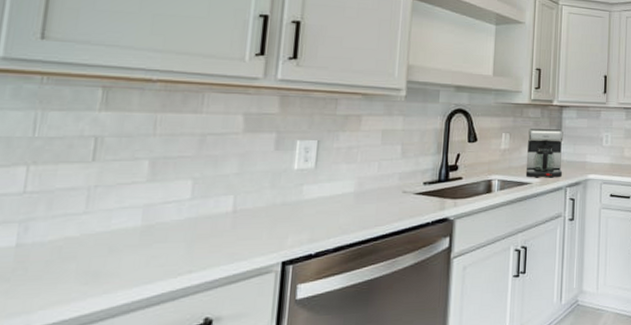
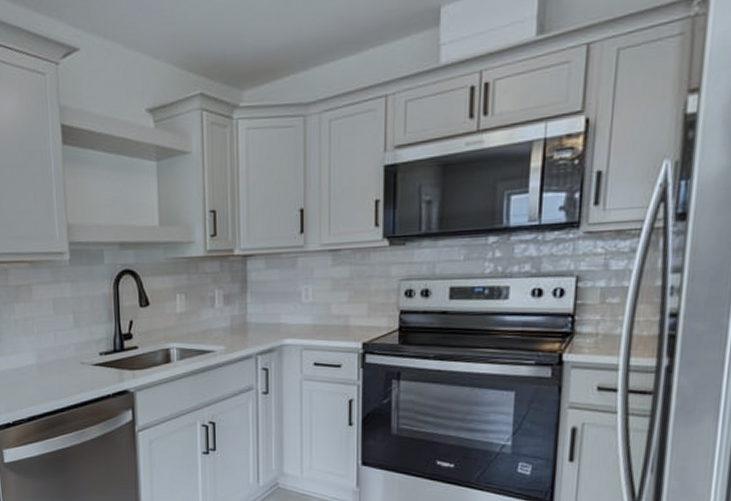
coffee maker: present [525,128,564,178] -> none [206,284,252,345]

